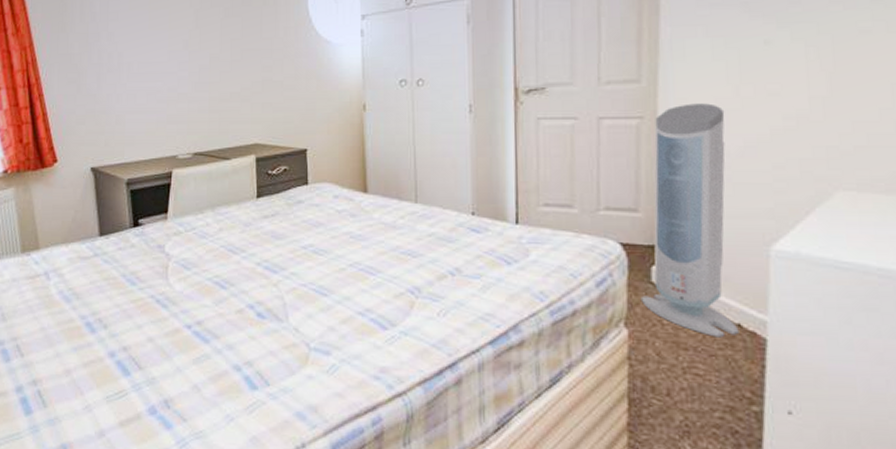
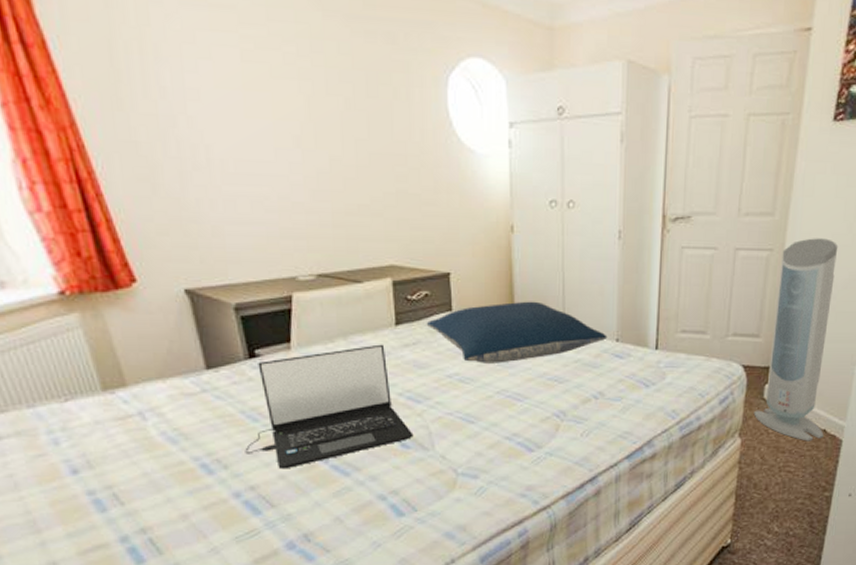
laptop: none [122,215,269,333] -> present [245,344,414,470]
pillow: none [284,174,462,236] -> present [426,301,608,363]

